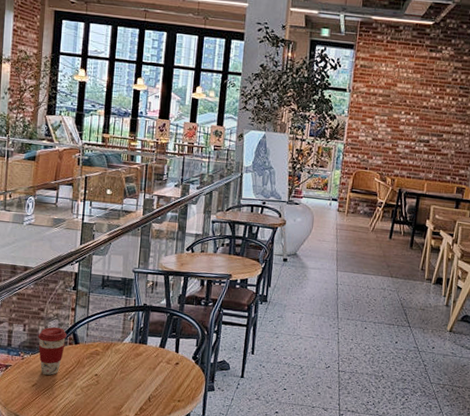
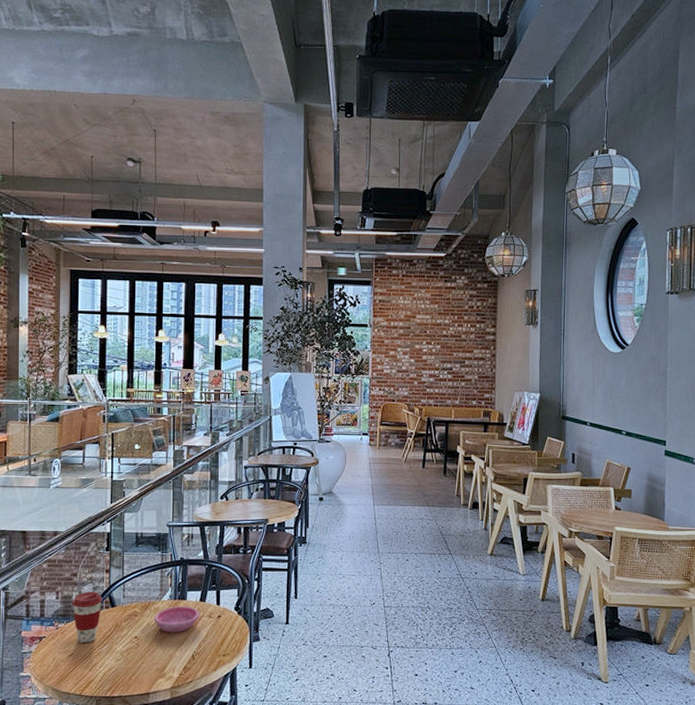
saucer: none [114,349,158,375] -> present [154,606,199,633]

